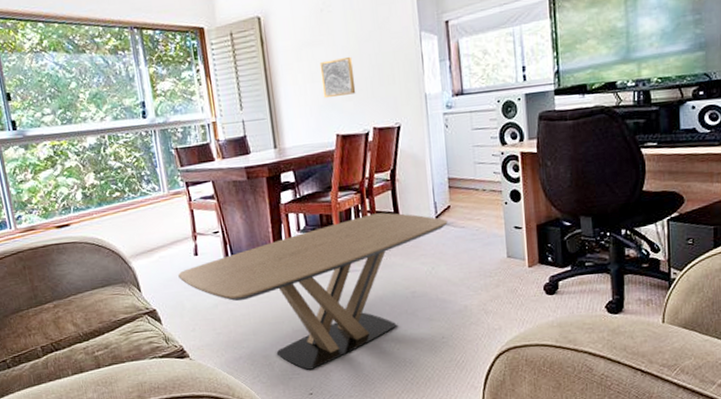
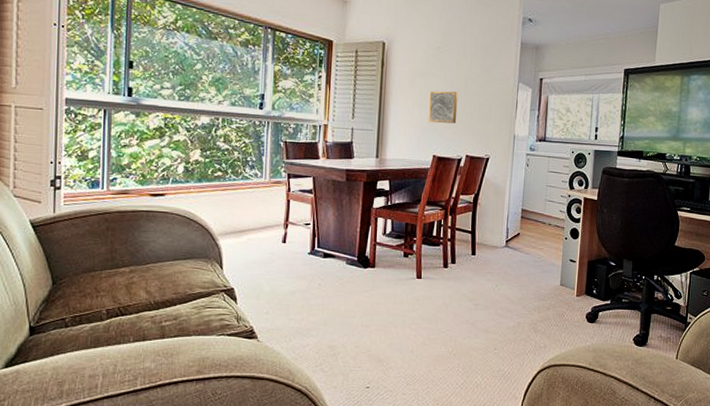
coffee table: present [178,212,448,370] -> none [263,229,516,364]

